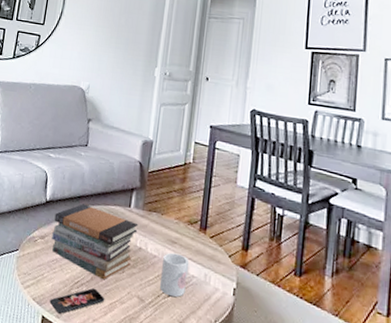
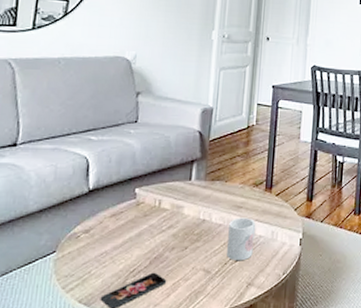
book stack: present [52,204,139,280] -> none [98,186,201,262]

